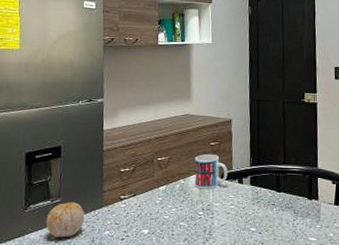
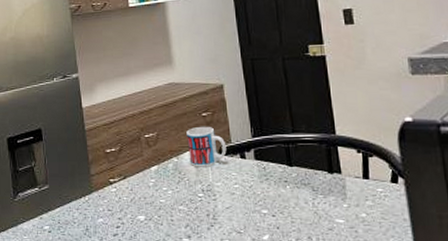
fruit: present [45,202,85,238] -> none [36,188,76,227]

